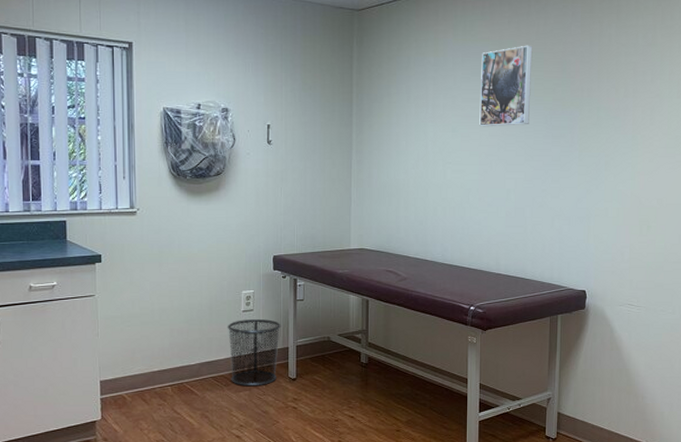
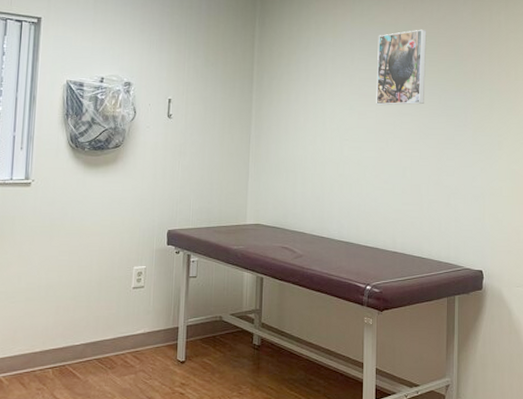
waste bin: present [227,319,281,387] -> none [115,297,172,370]

